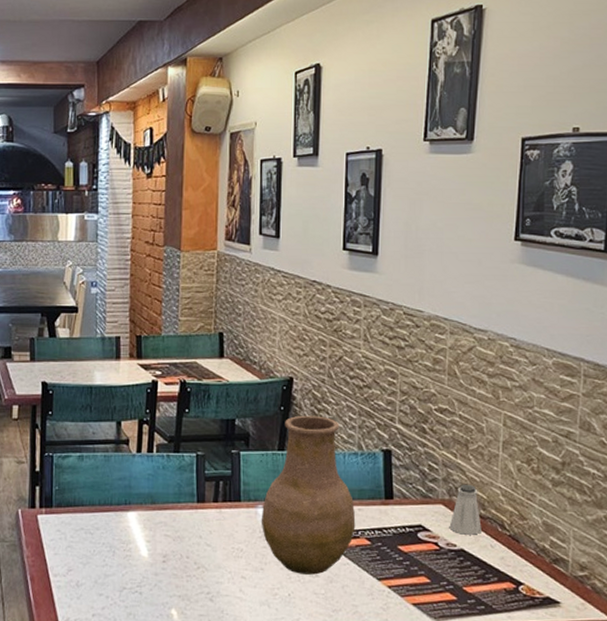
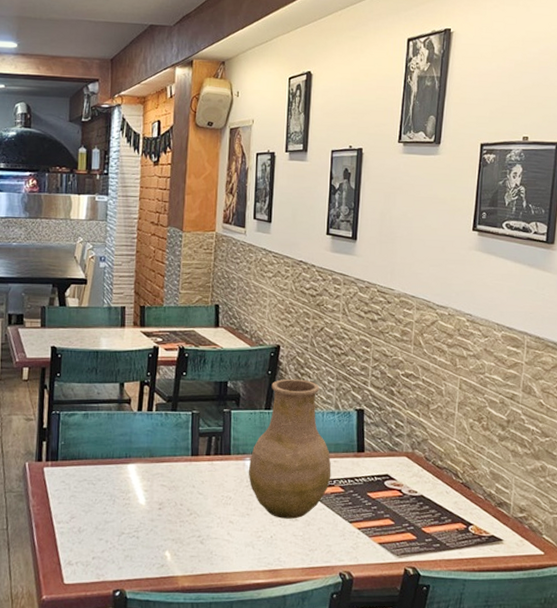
saltshaker: present [449,484,482,535] -> none [411,439,439,483]

